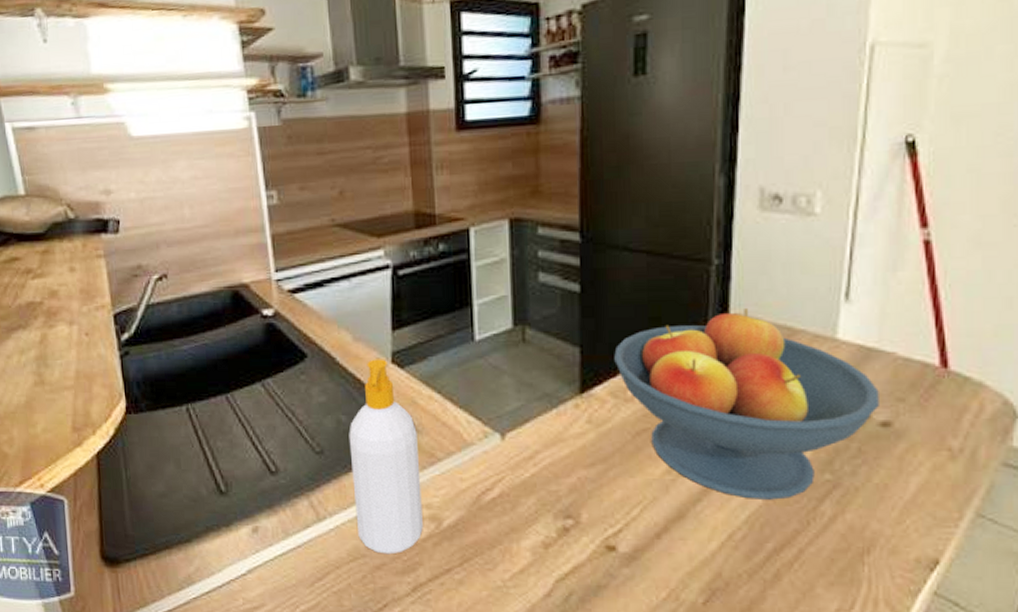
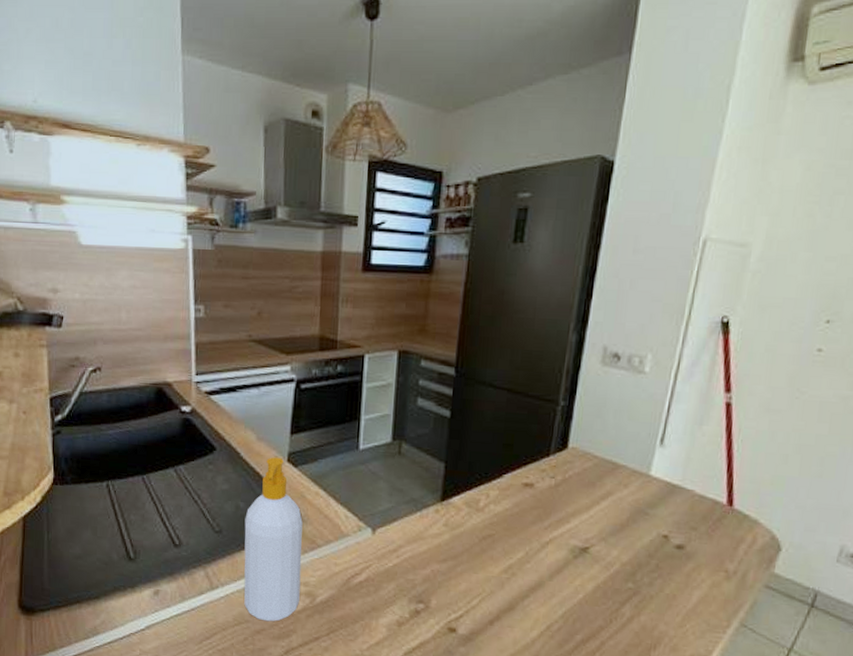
fruit bowl: present [614,309,879,500] -> none [471,444,678,601]

